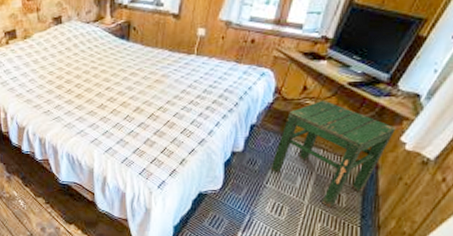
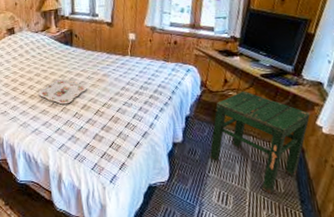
serving tray: none [86,78,142,106] -> present [38,79,87,105]

